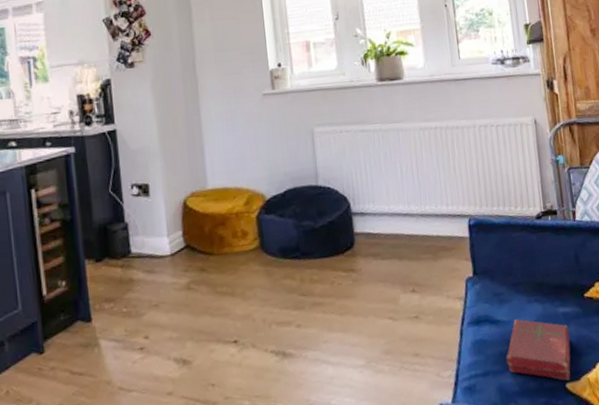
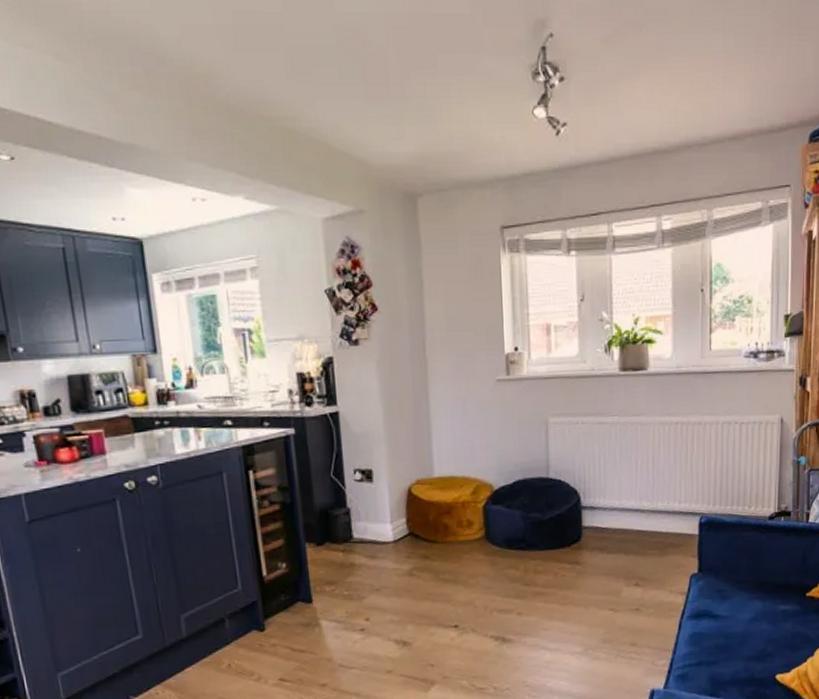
book: present [506,319,571,381] -> none [721,614,786,673]

